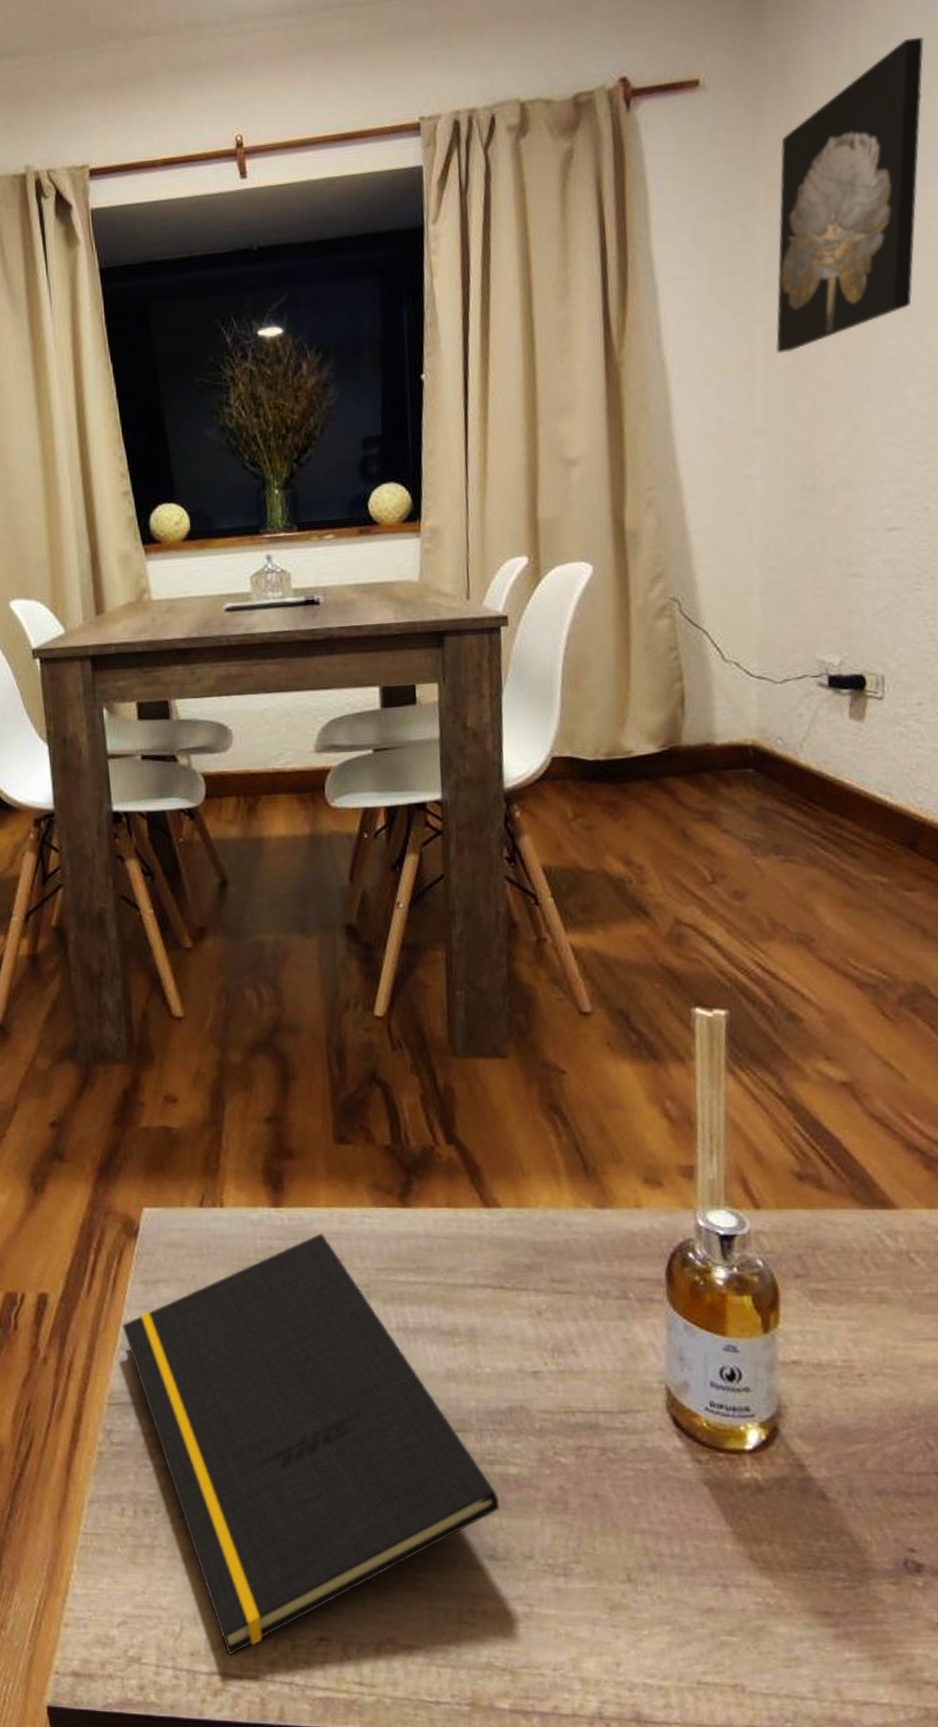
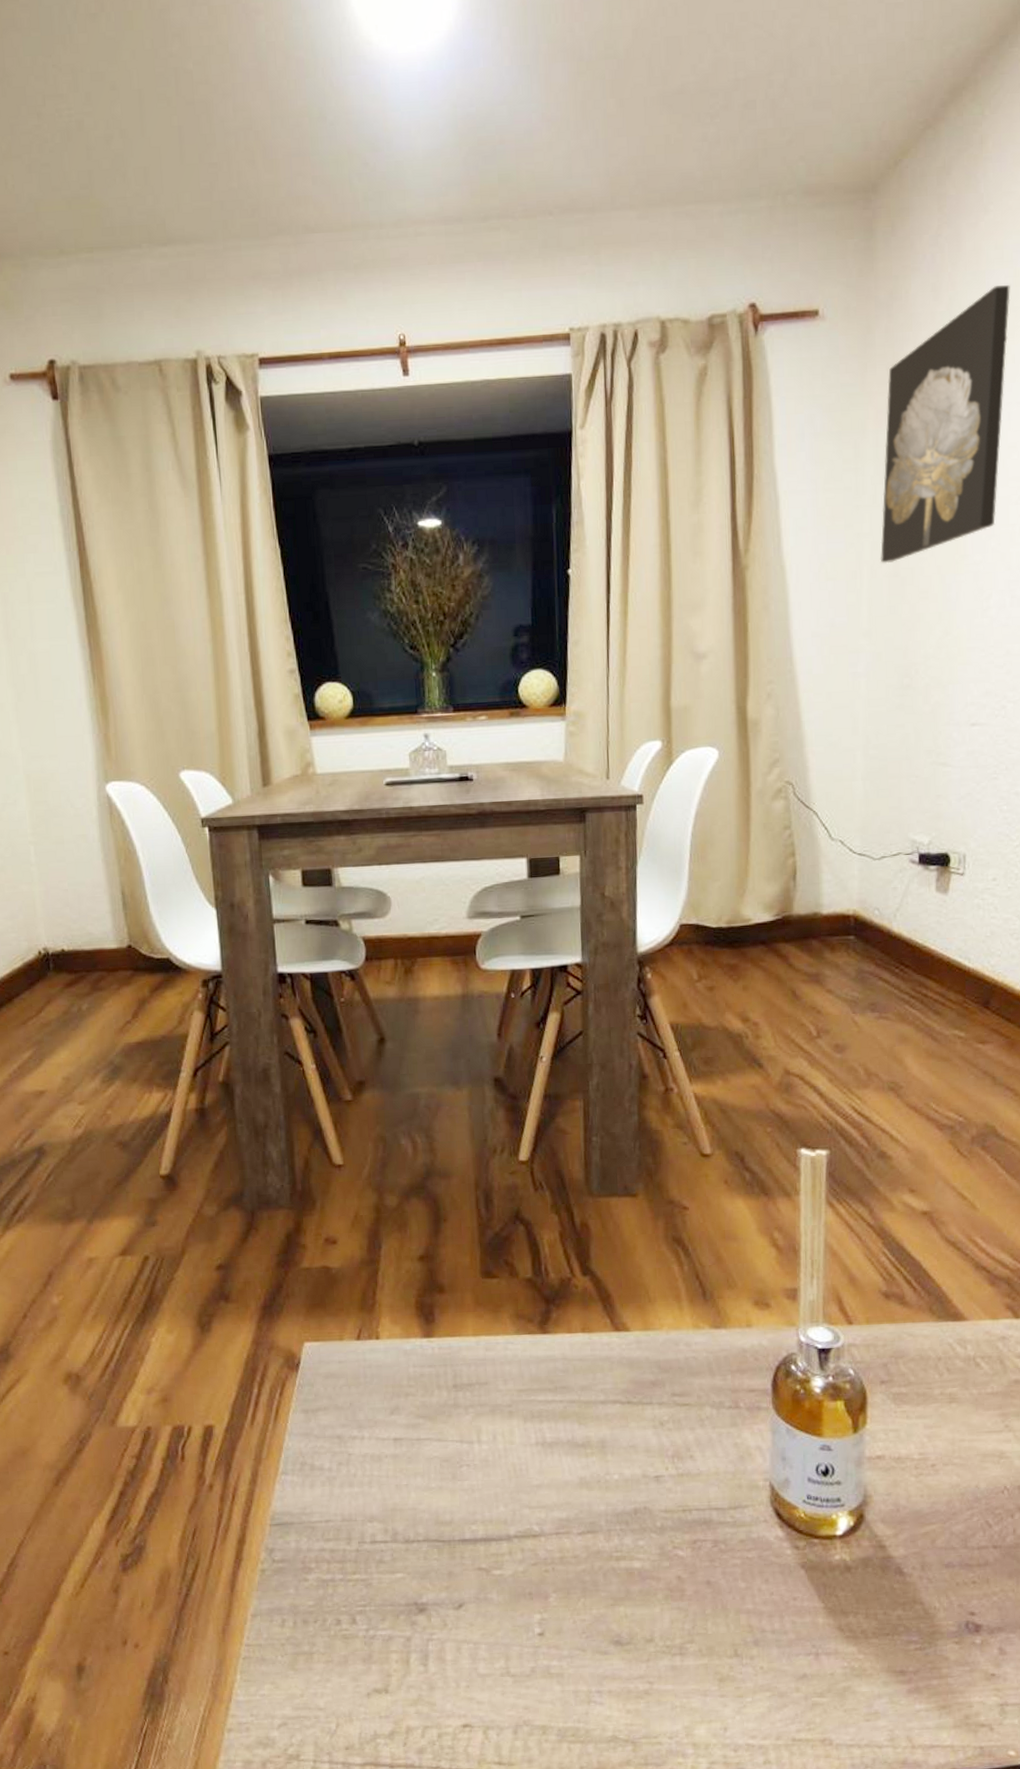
notepad: present [122,1233,500,1656] -> none [283,1360,625,1747]

